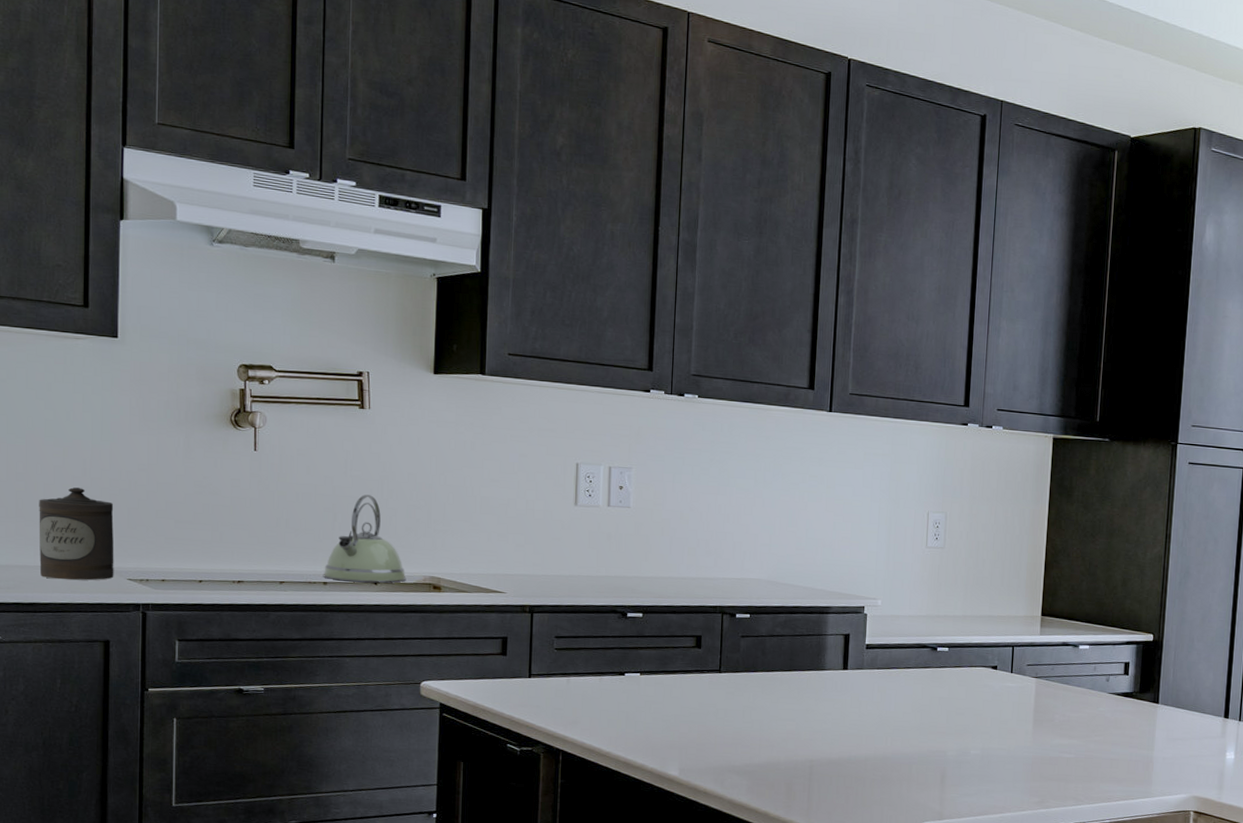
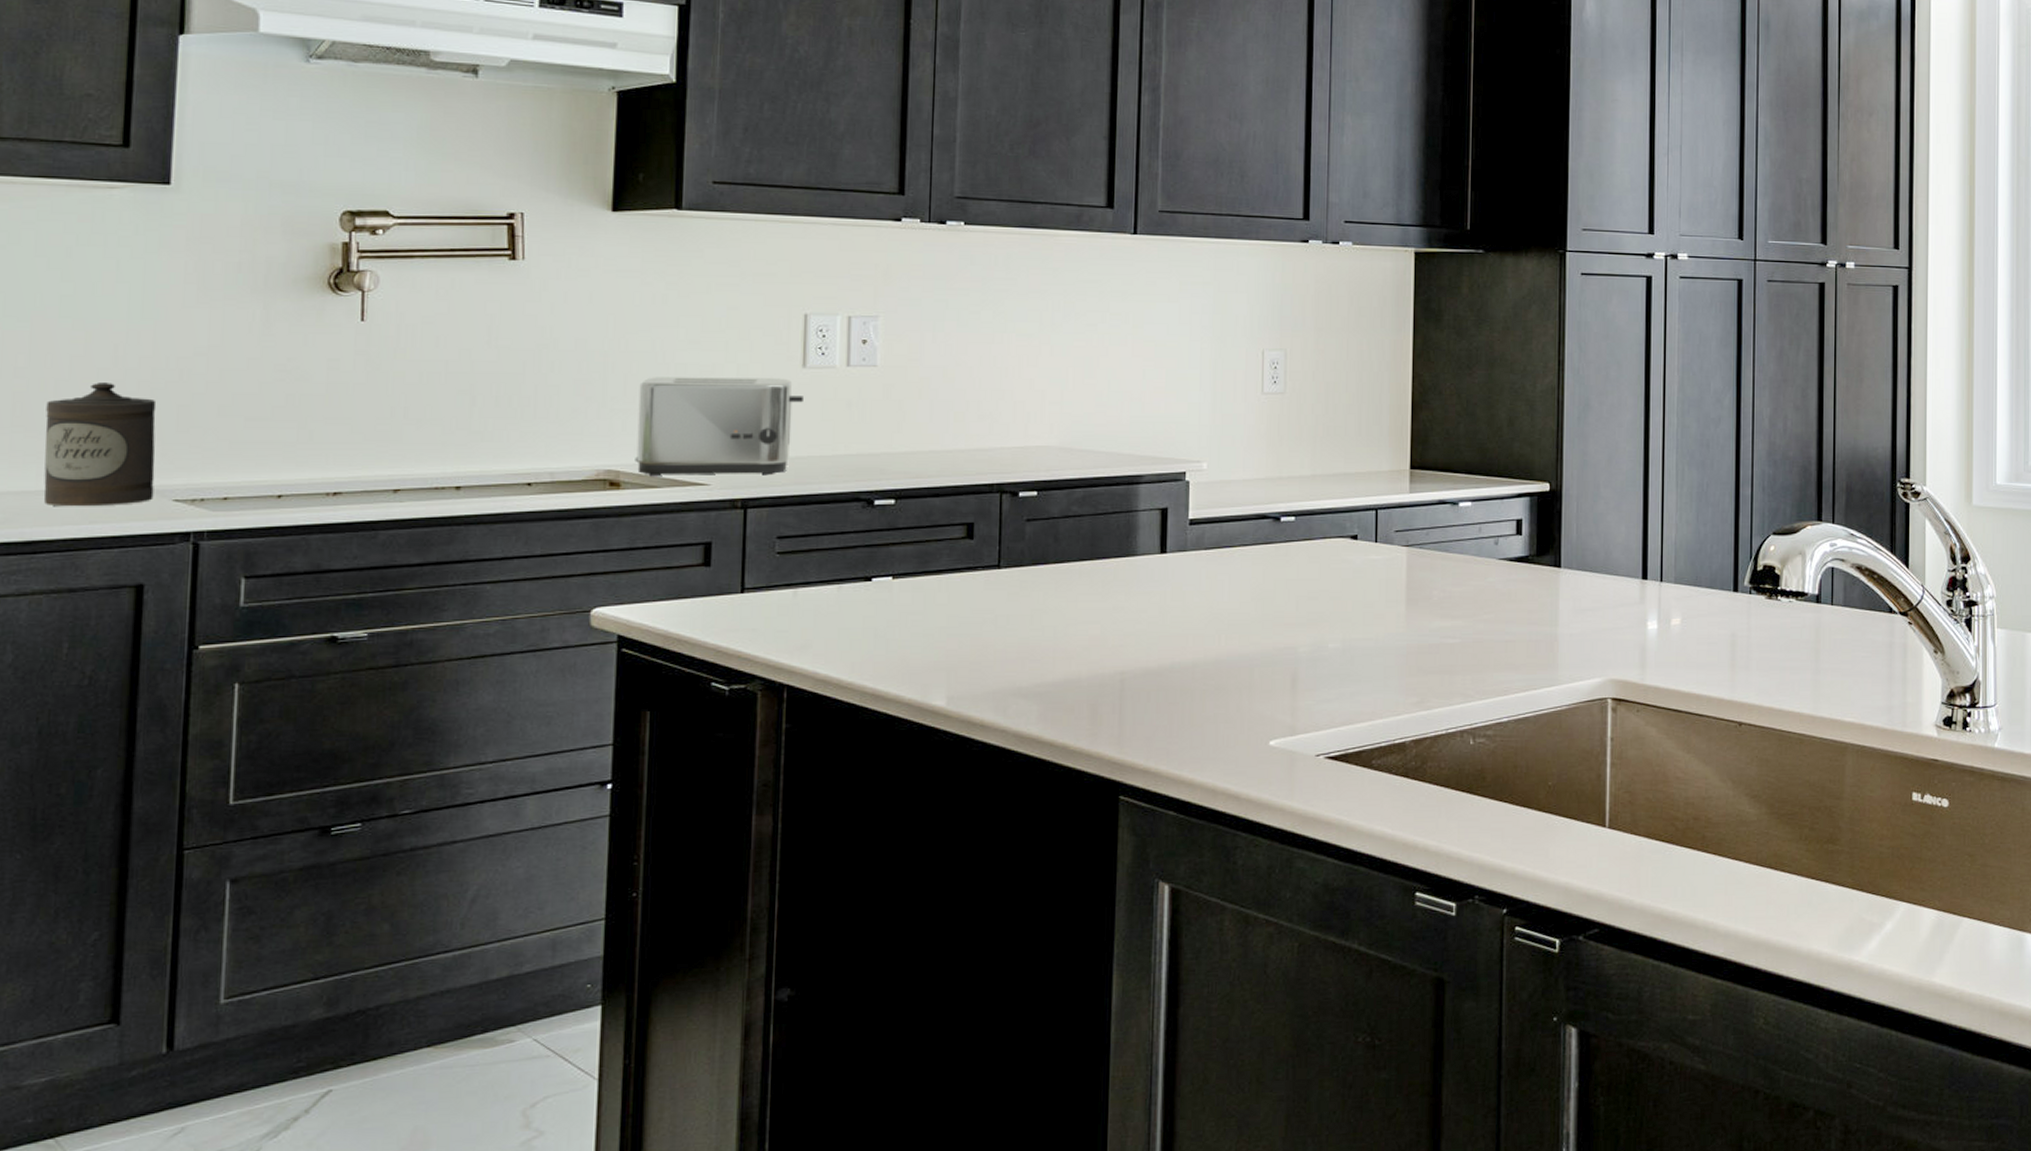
kettle: present [323,494,406,583] -> none [455,369,572,484]
toaster: none [451,506,576,588] -> present [635,377,805,475]

